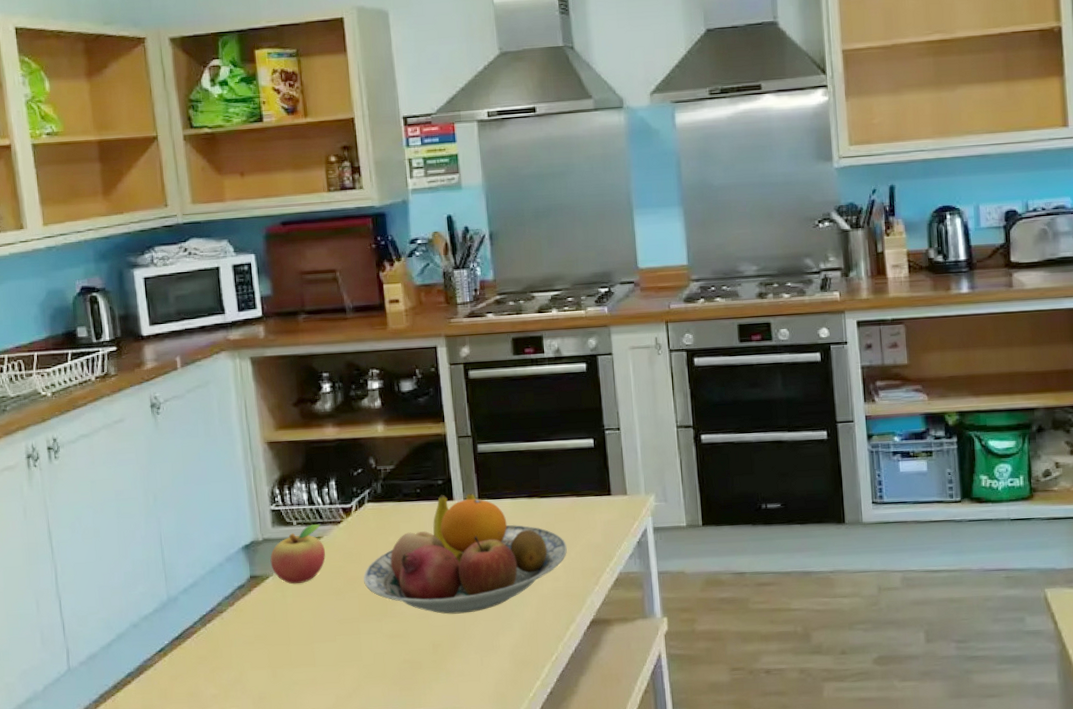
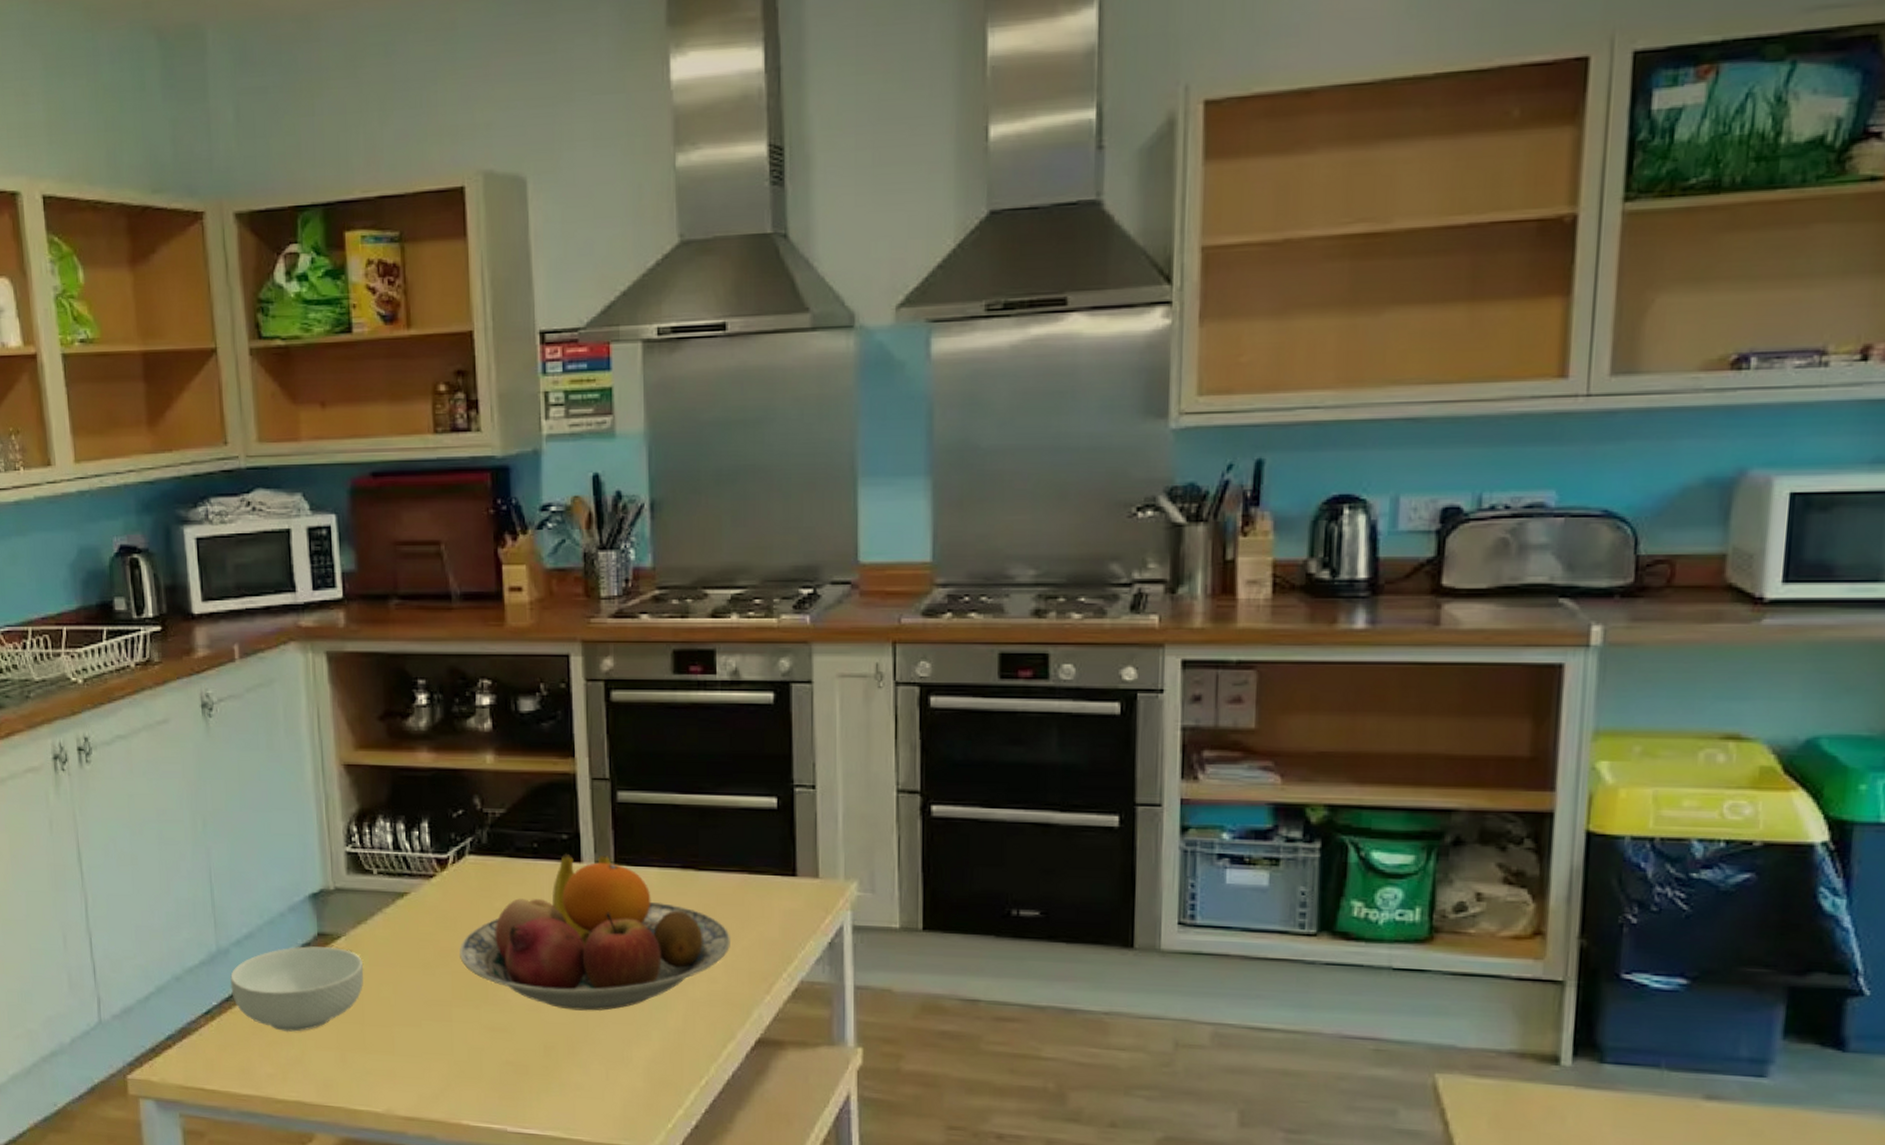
cereal bowl: none [179,585,289,658] -> present [230,946,364,1032]
fruit: present [270,524,325,584] -> none [343,876,412,950]

